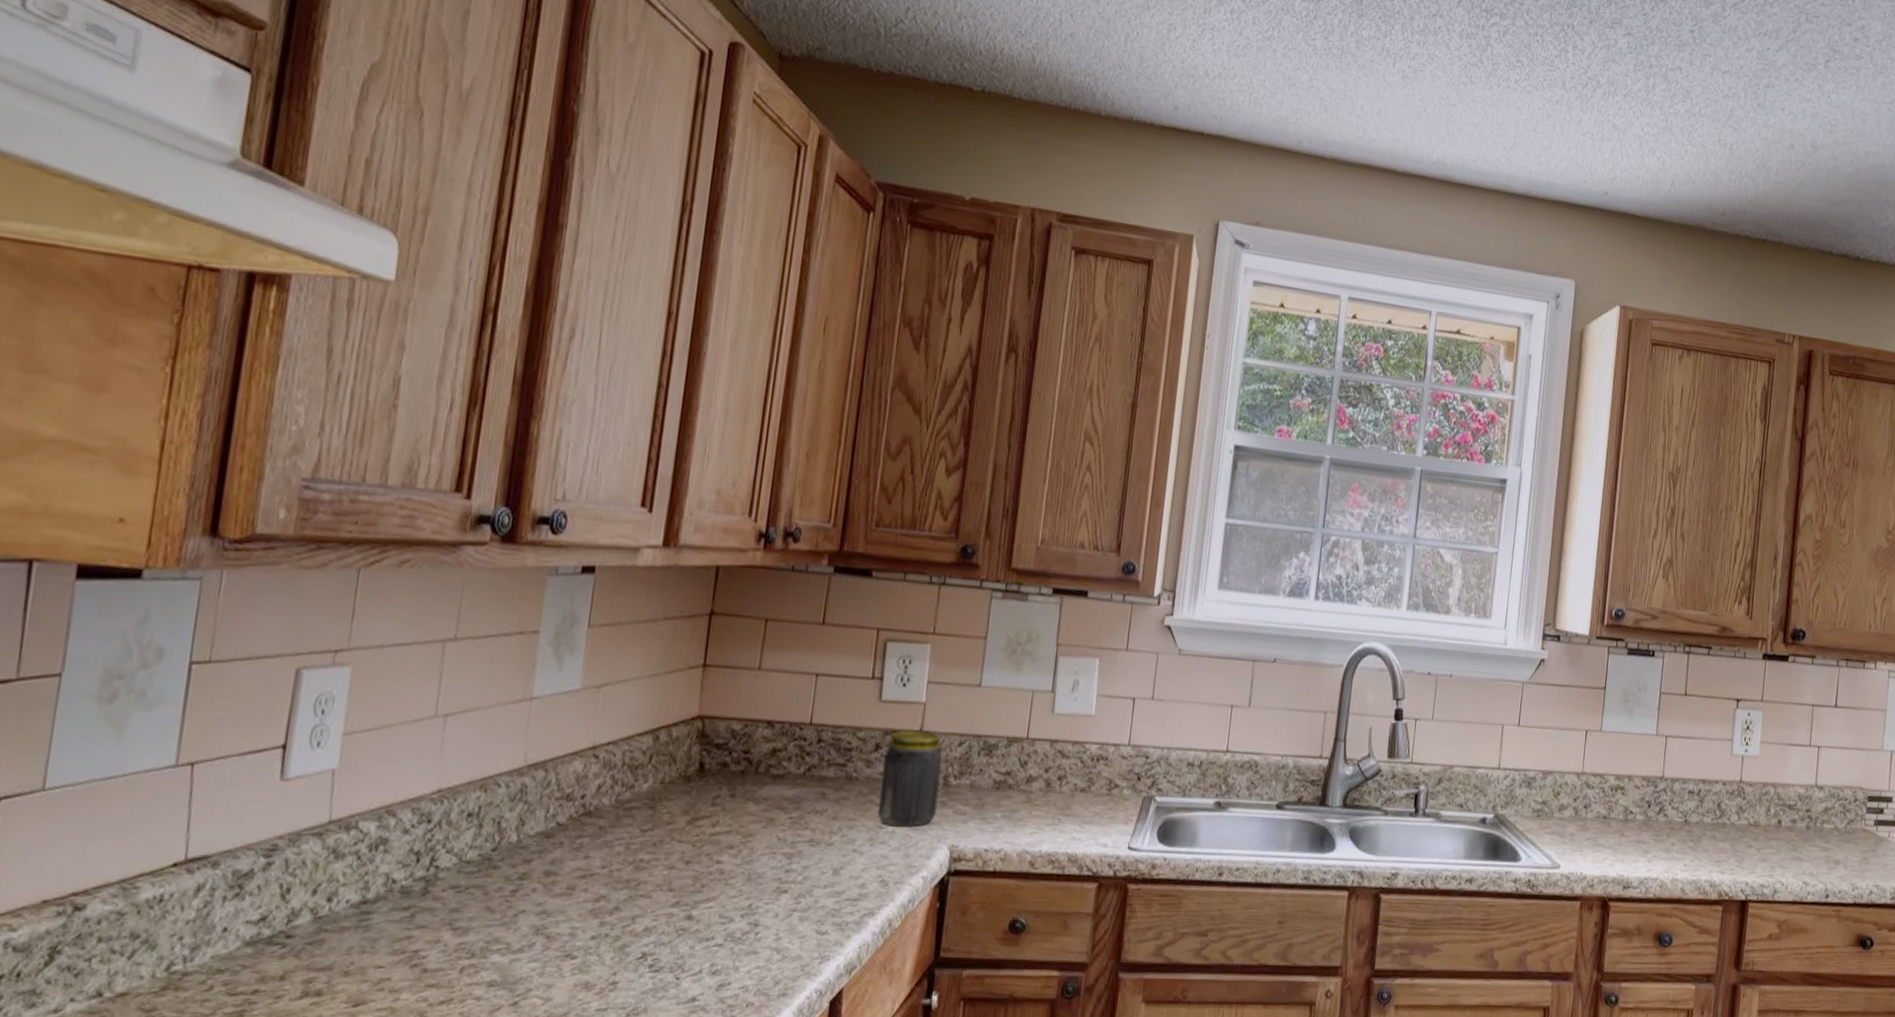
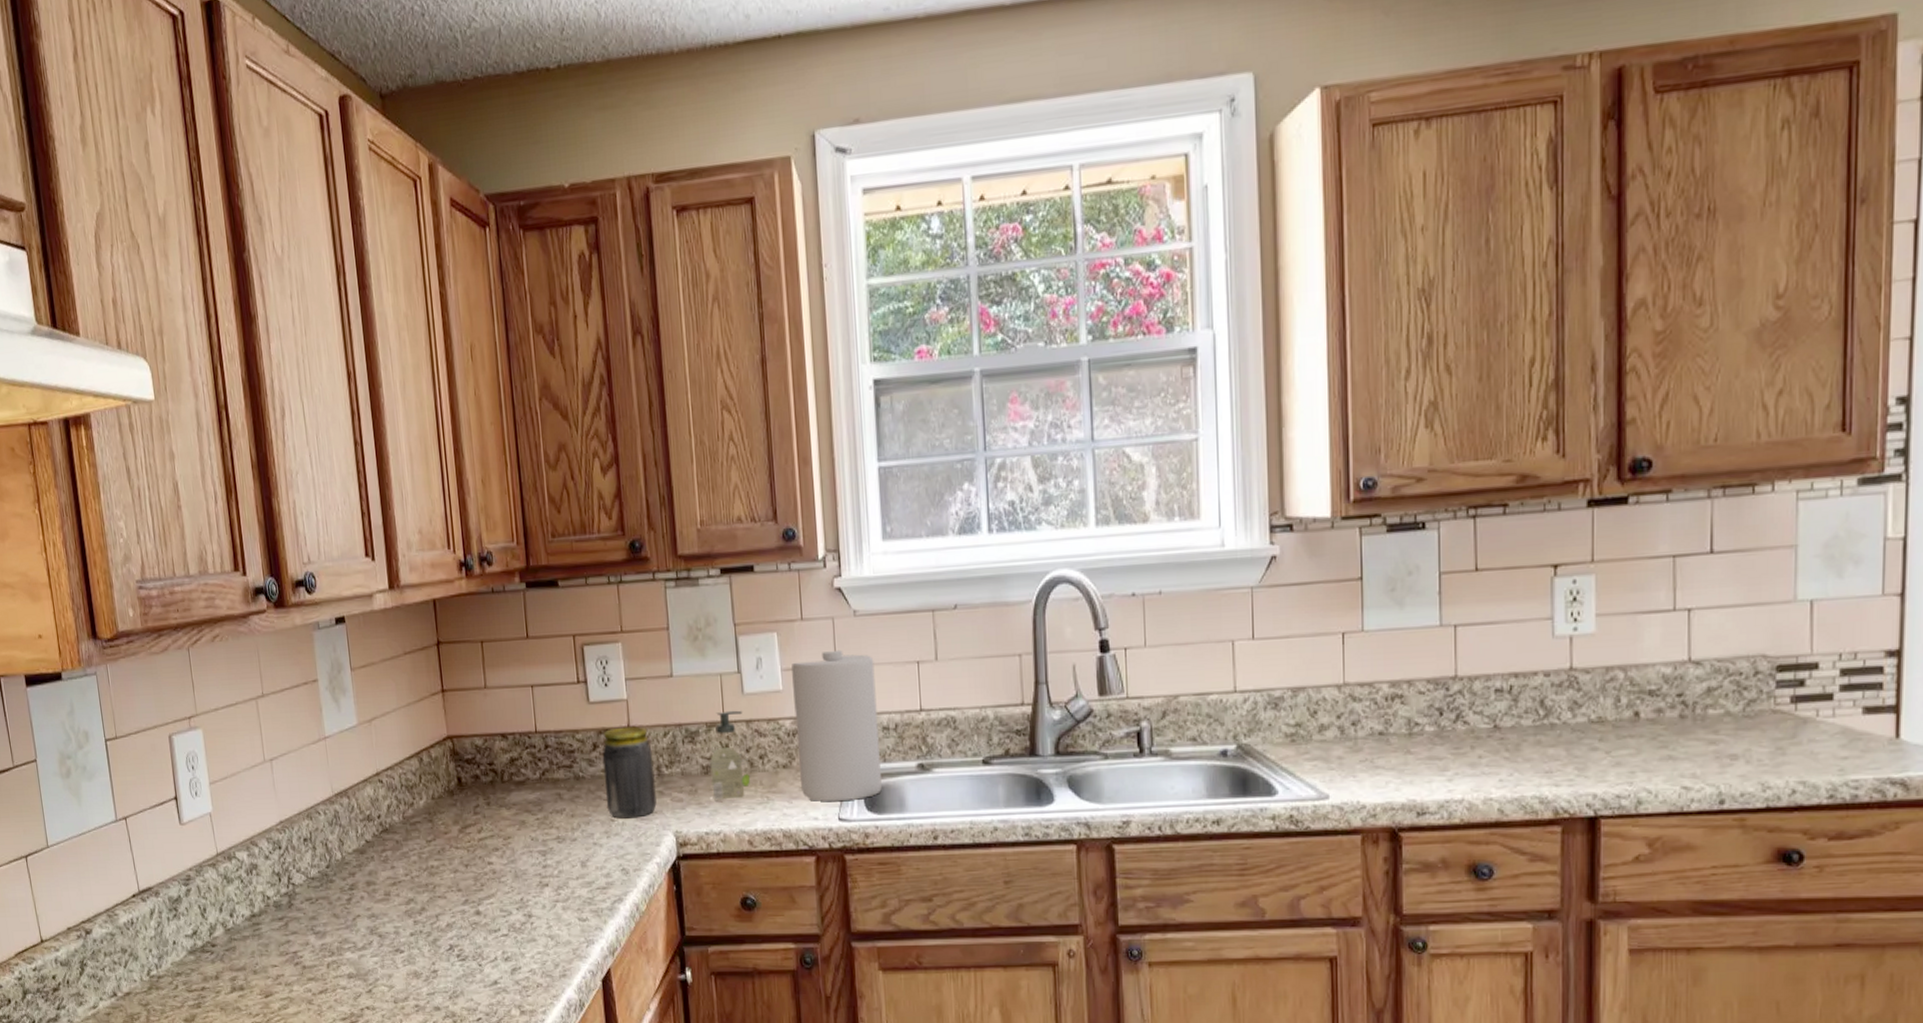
soap dispenser: none [999,728,1048,818] -> present [709,710,750,801]
paper towel holder: none [1095,683,1191,831] -> present [791,649,882,802]

